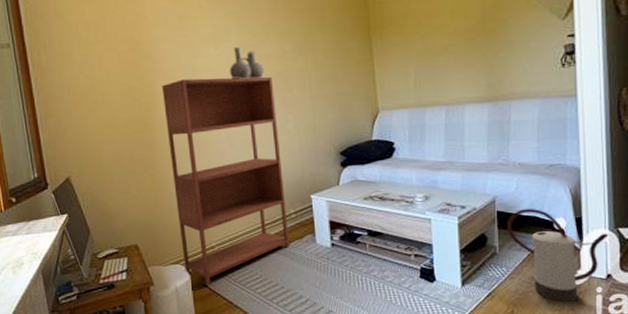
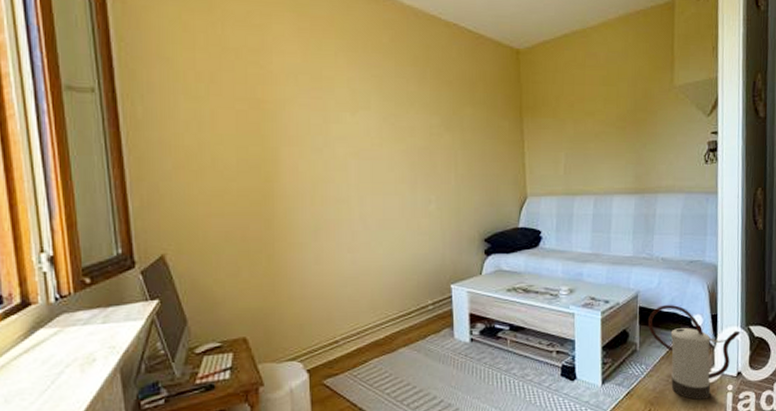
bookshelf: present [161,76,290,285] -> none [286,147,425,386]
ceramic vessel: present [229,46,264,79] -> none [366,115,406,152]

